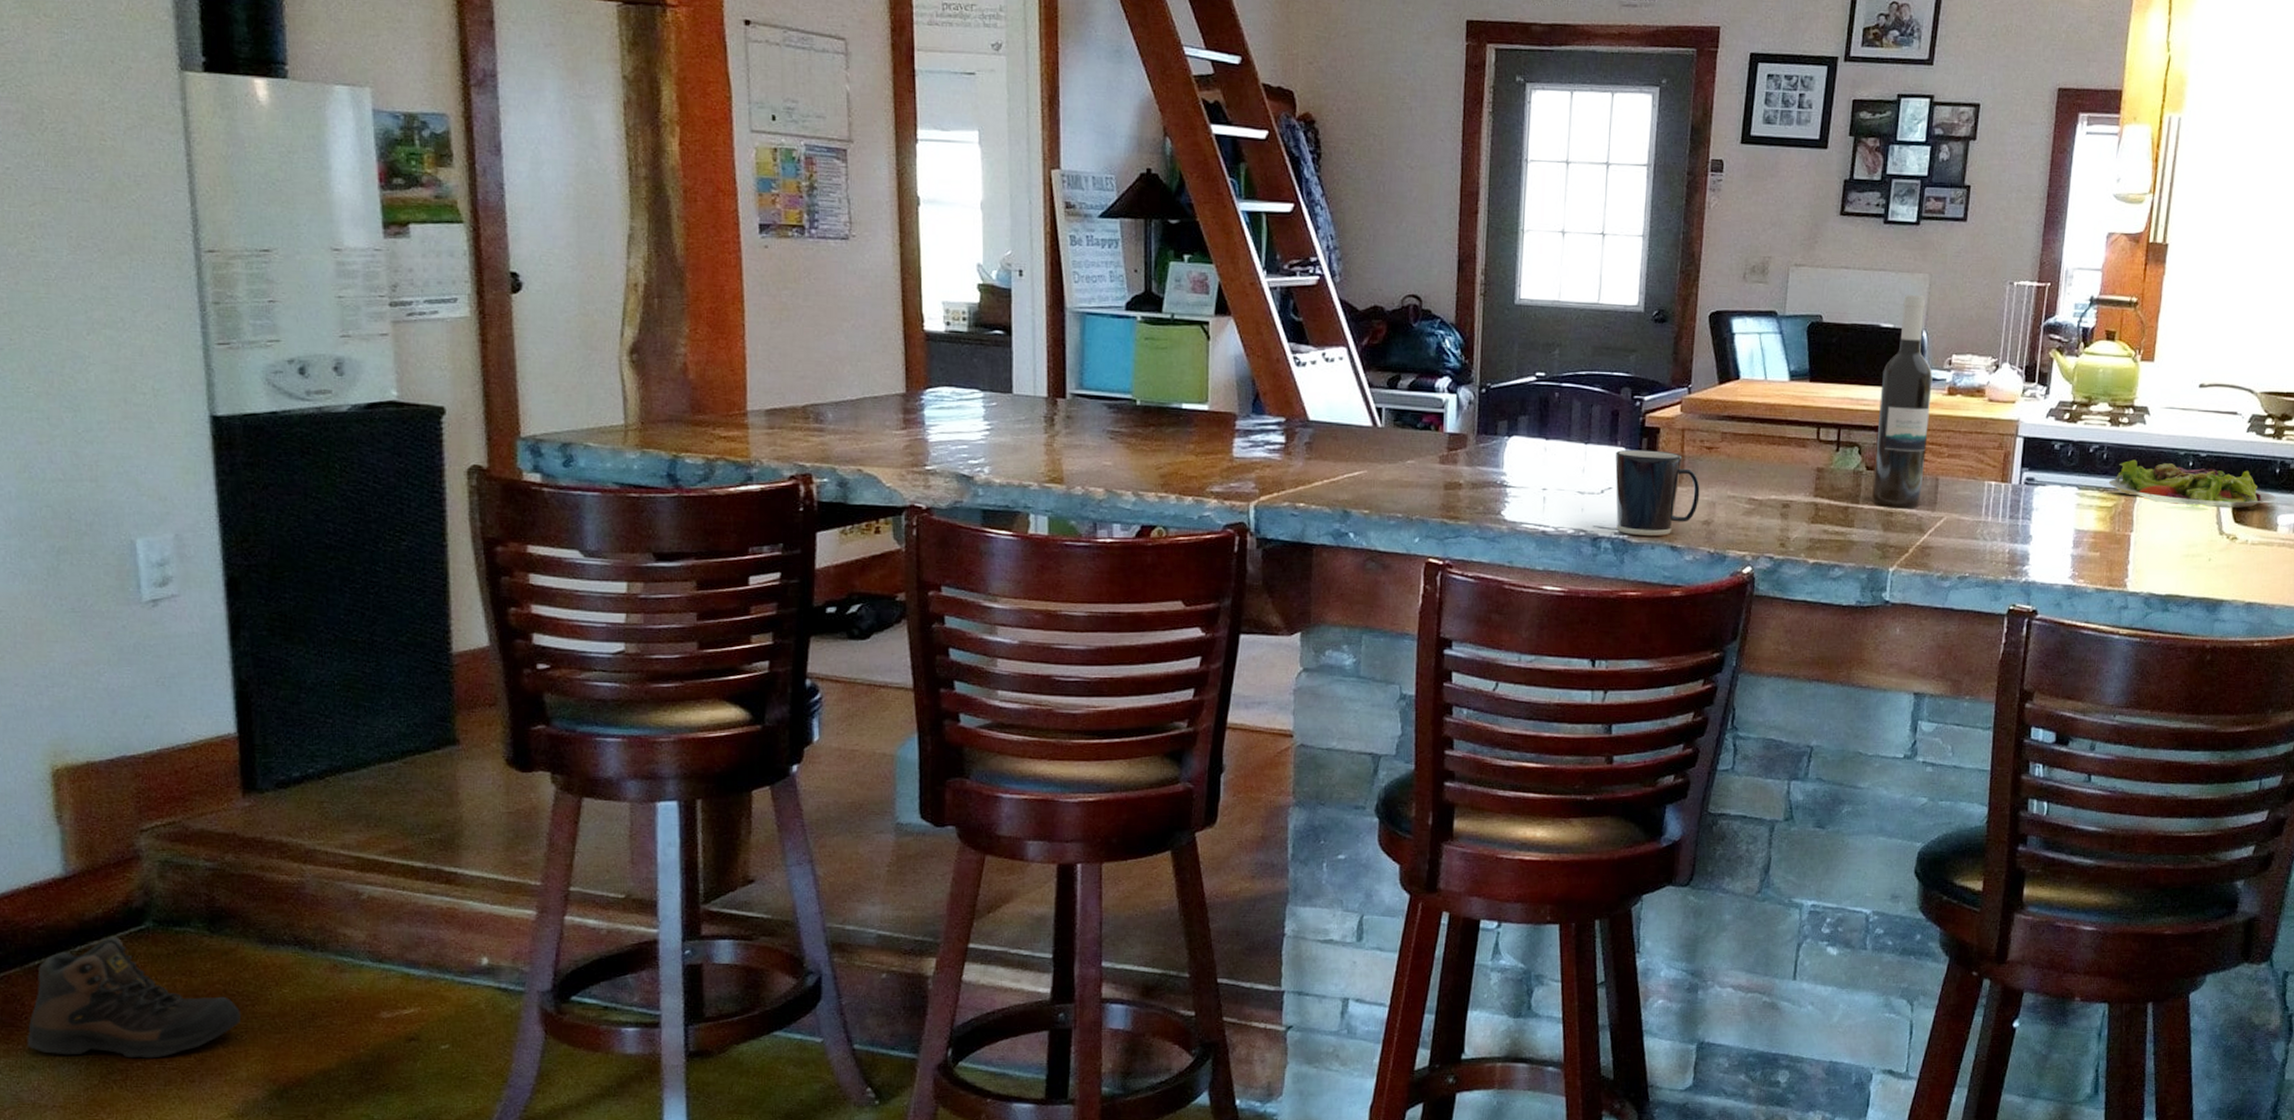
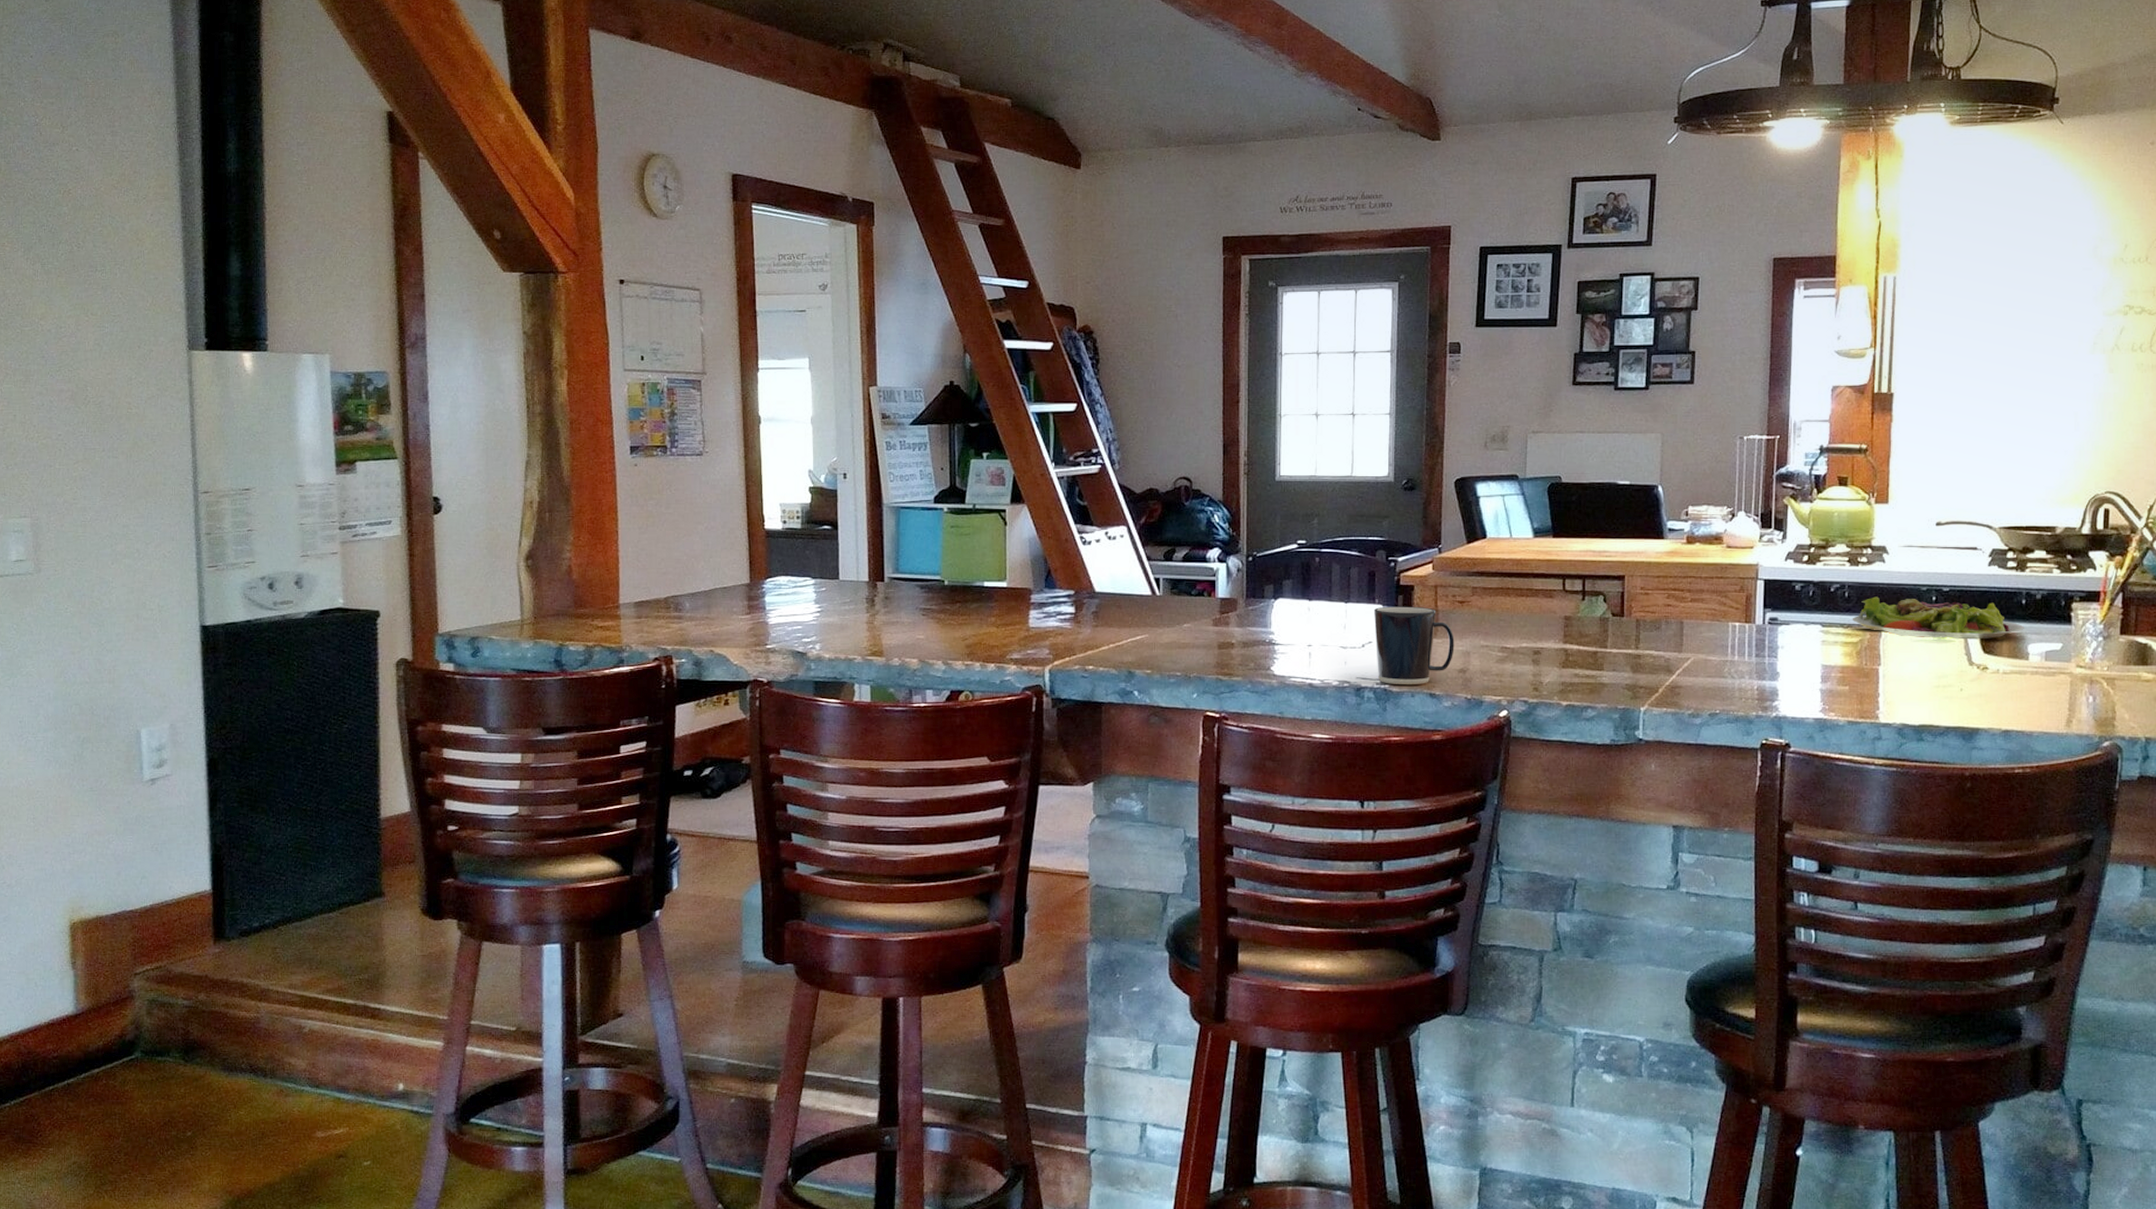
boot: present [27,937,242,1059] -> none [41,1065,207,1172]
wine bottle: present [1872,294,1933,510] -> none [1619,452,1671,653]

